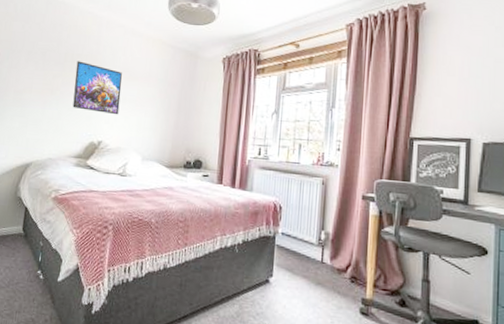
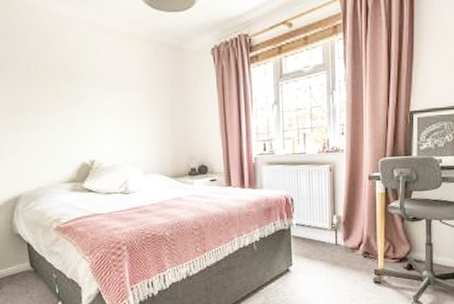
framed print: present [72,61,122,115] -> none [43,71,107,129]

